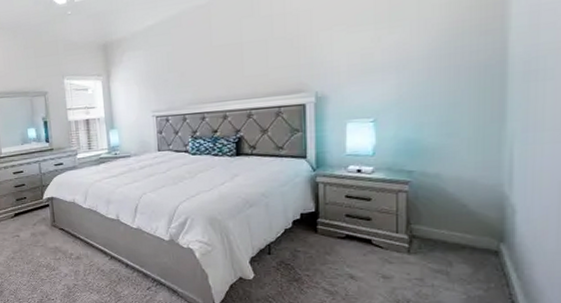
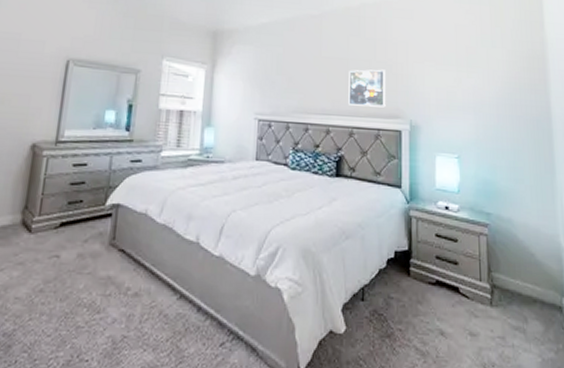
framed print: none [243,45,287,88] -> present [348,69,386,108]

